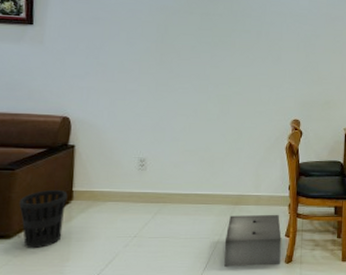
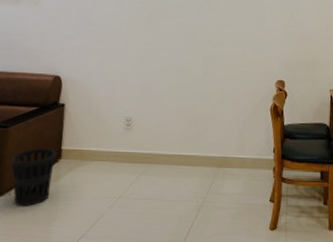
speaker: present [224,214,282,267] -> none [207,177,266,232]

